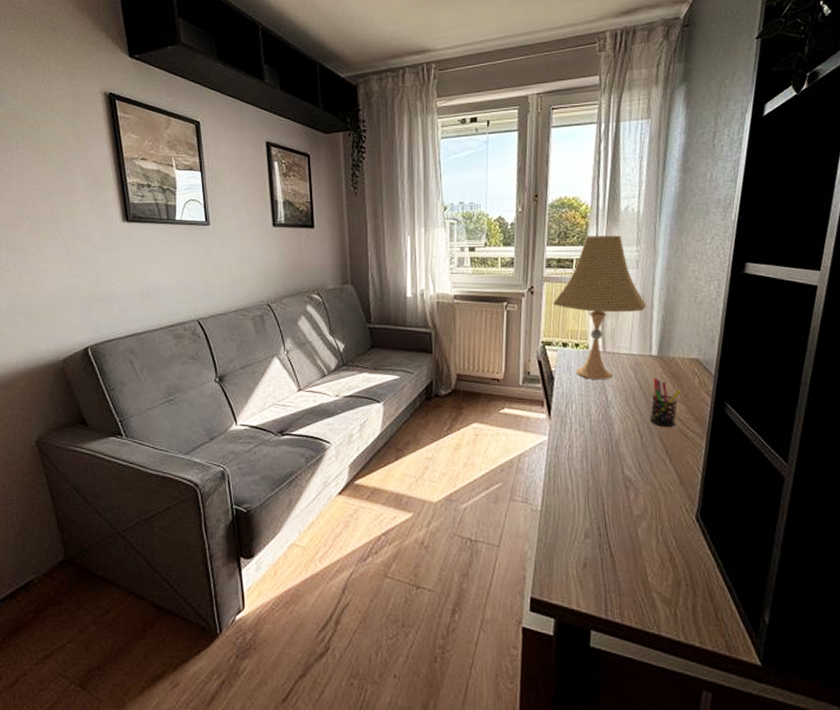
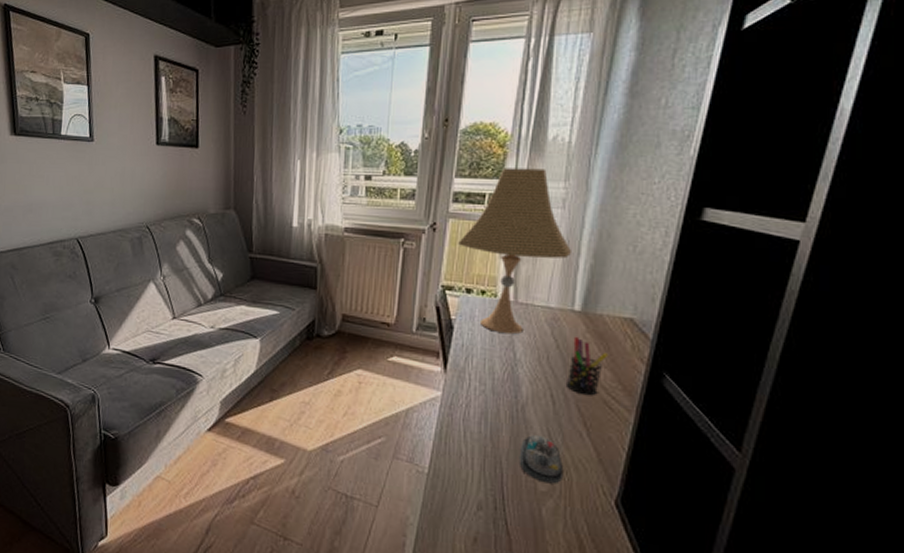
computer mouse: none [616,467,654,507] -> present [519,435,564,484]

